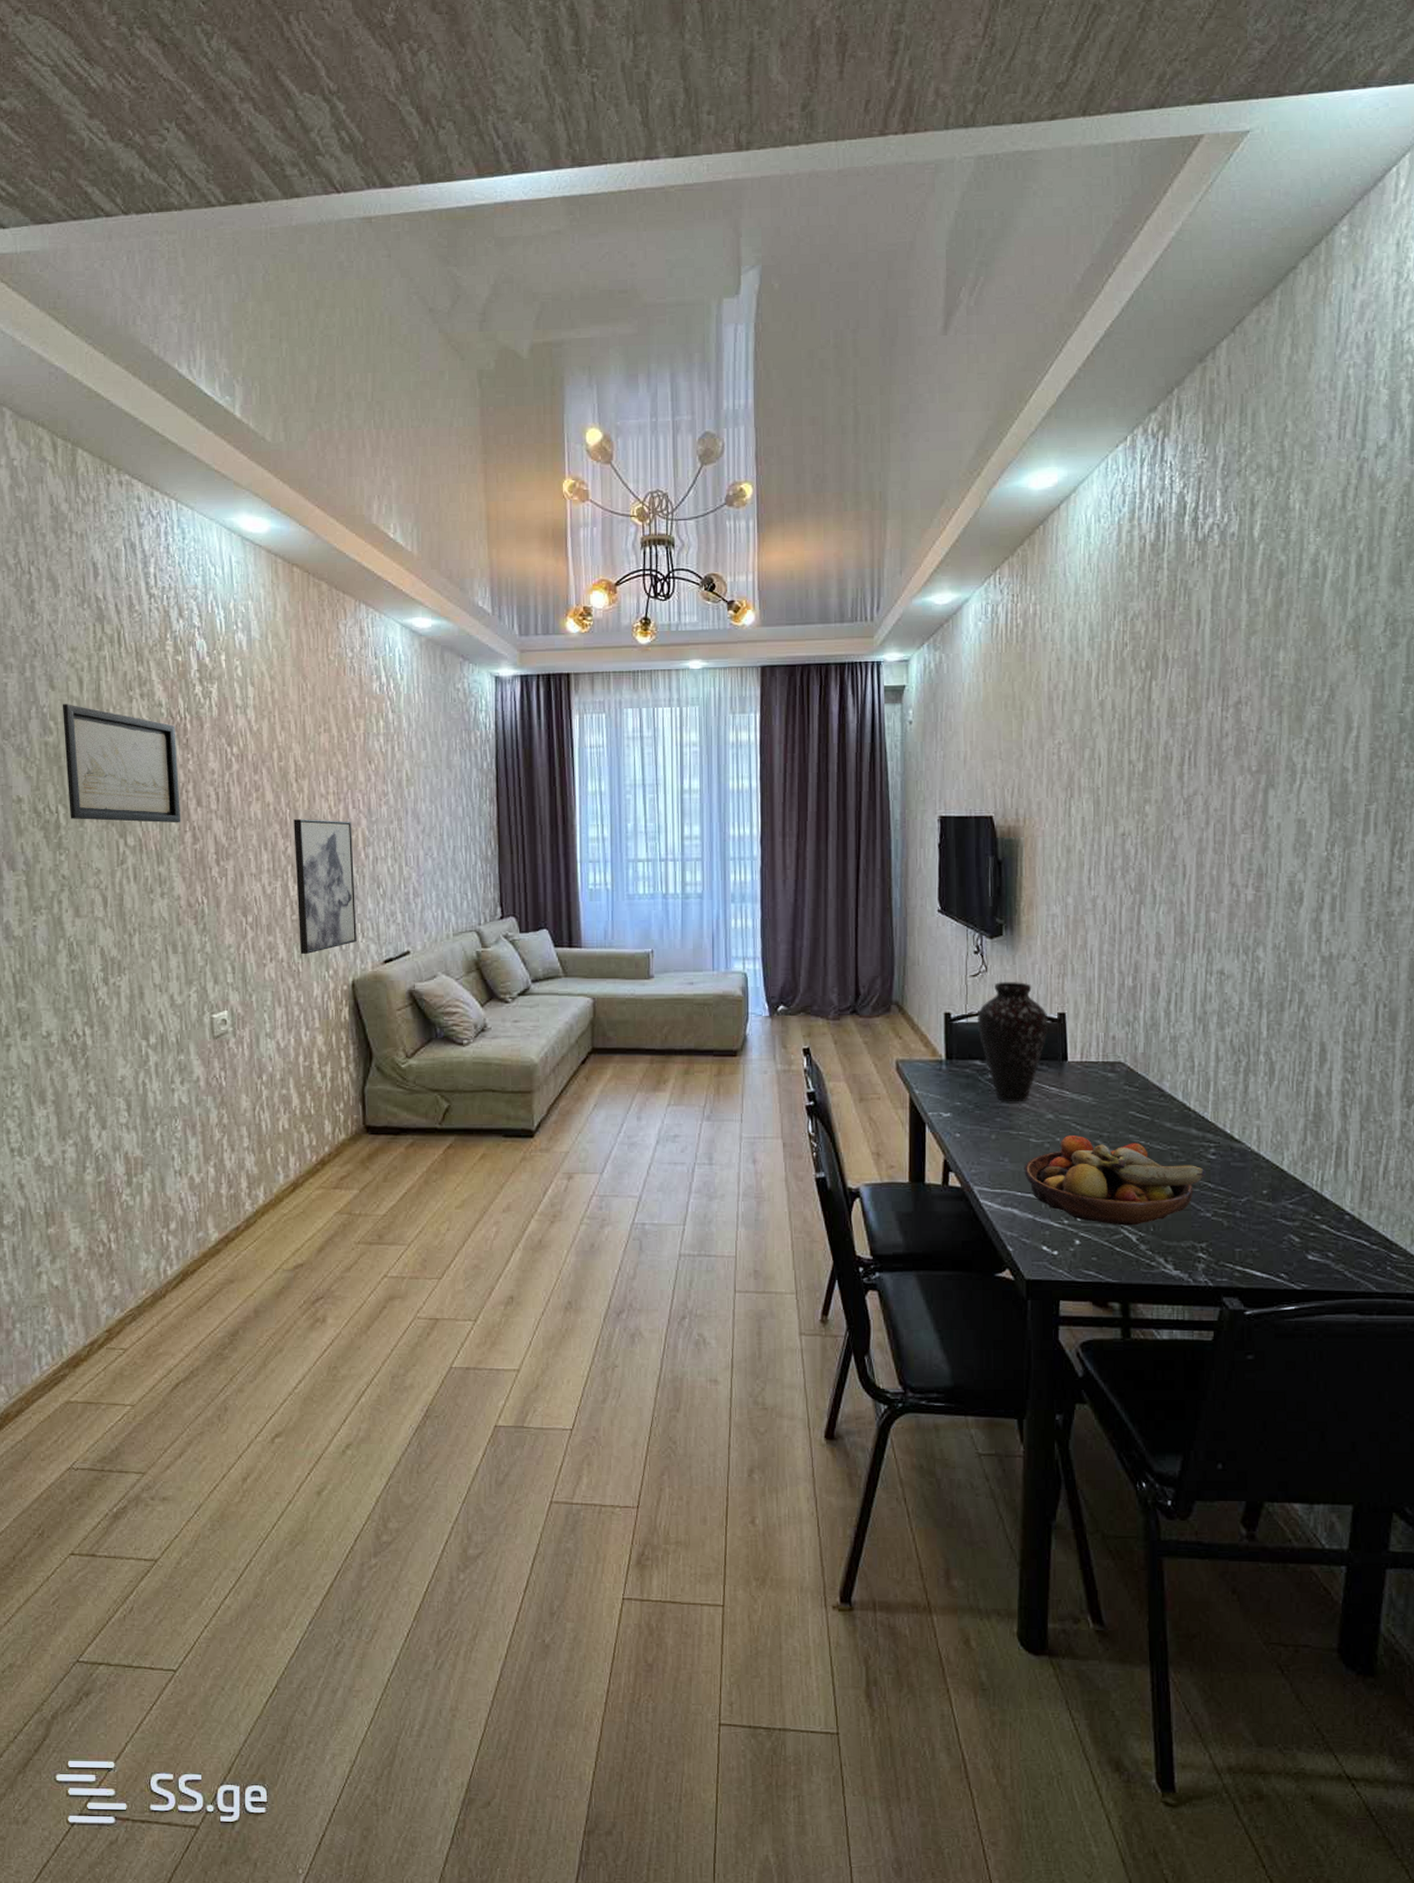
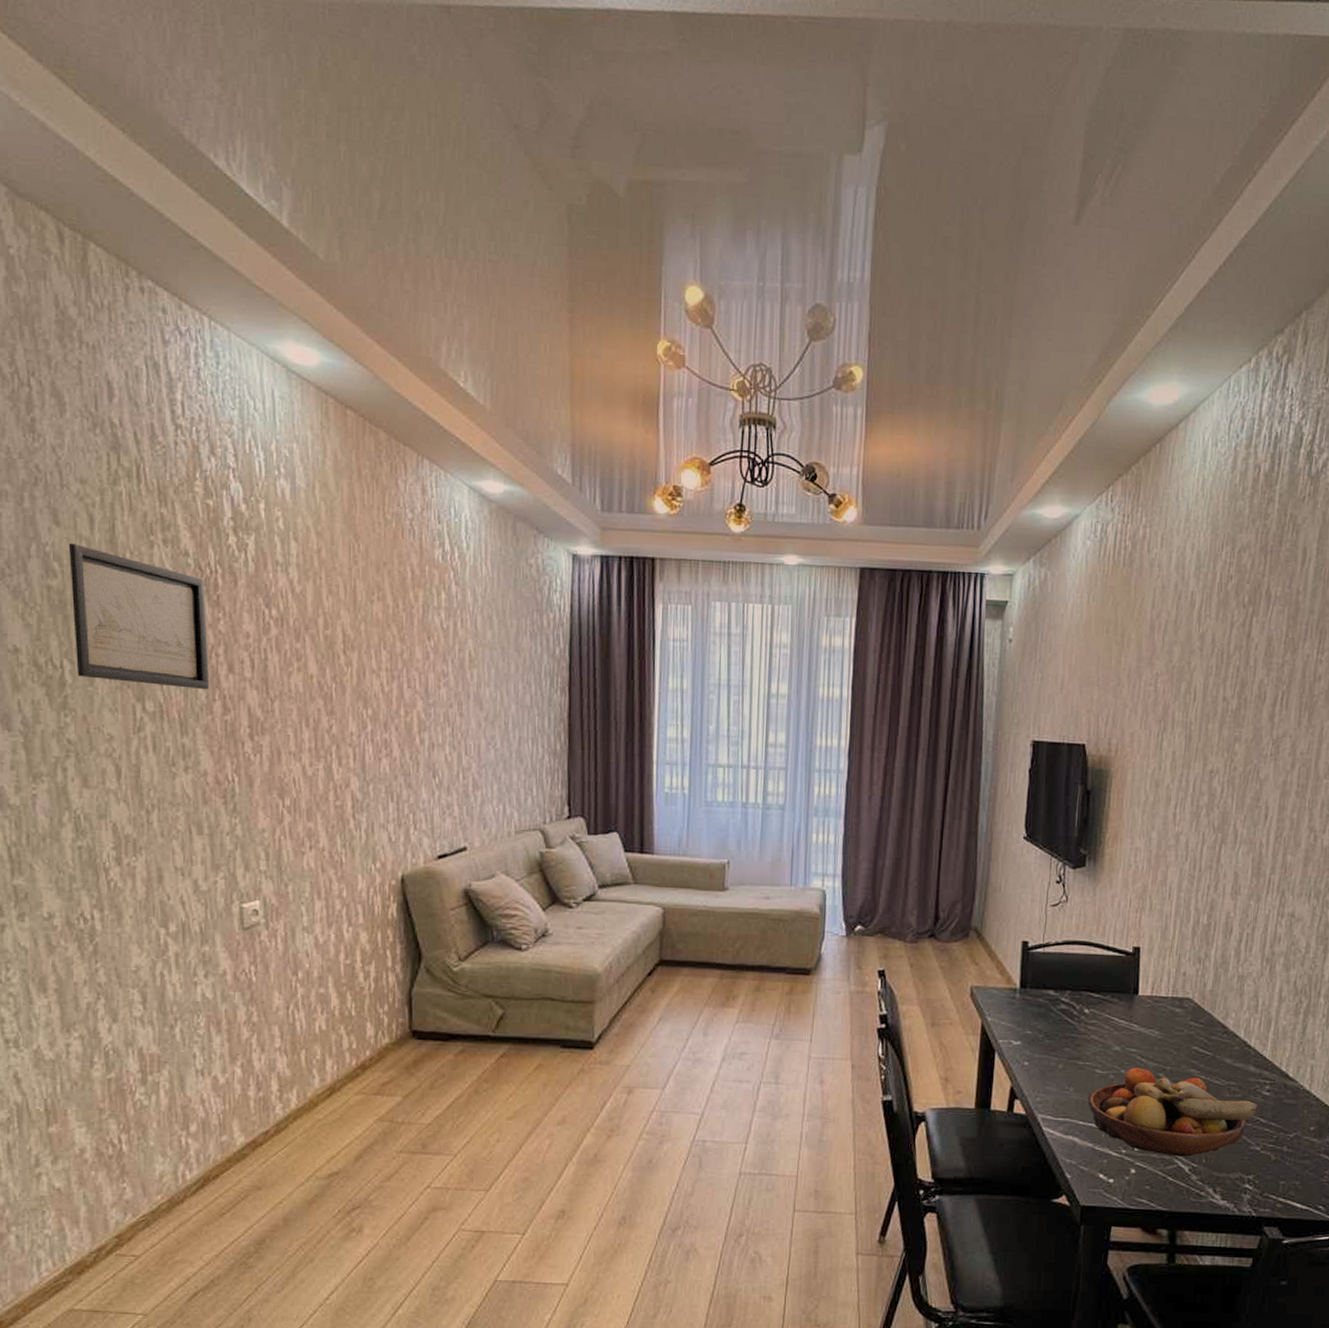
wall art: present [294,819,357,955] -> none [340,695,408,845]
vase: present [978,982,1049,1102] -> none [1054,913,1124,1034]

